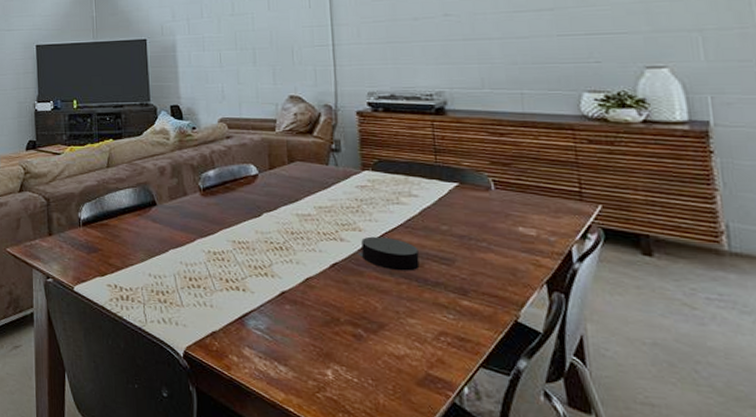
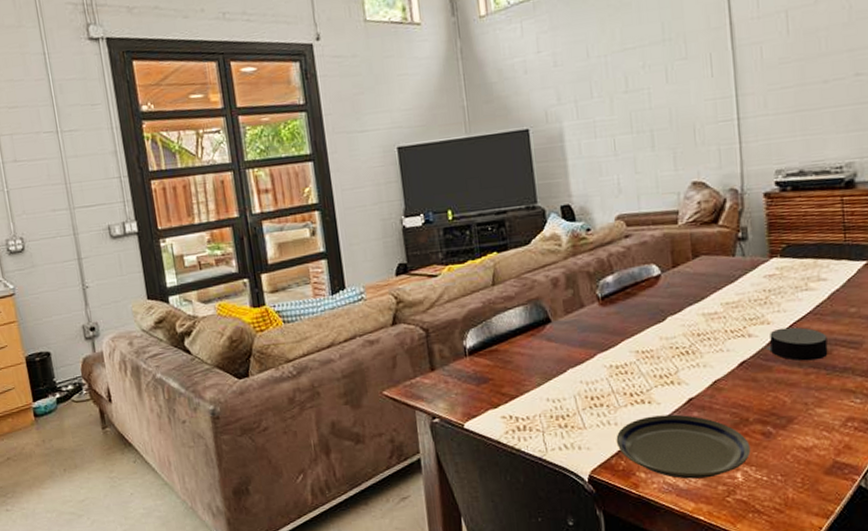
plate: none [211,303,342,371] -> present [616,414,751,479]

